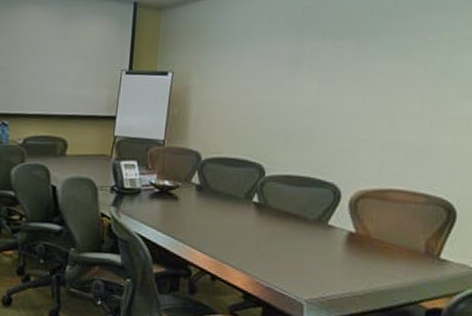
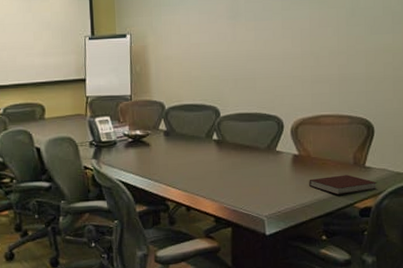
notebook: none [364,264,454,289] -> present [309,175,378,195]

